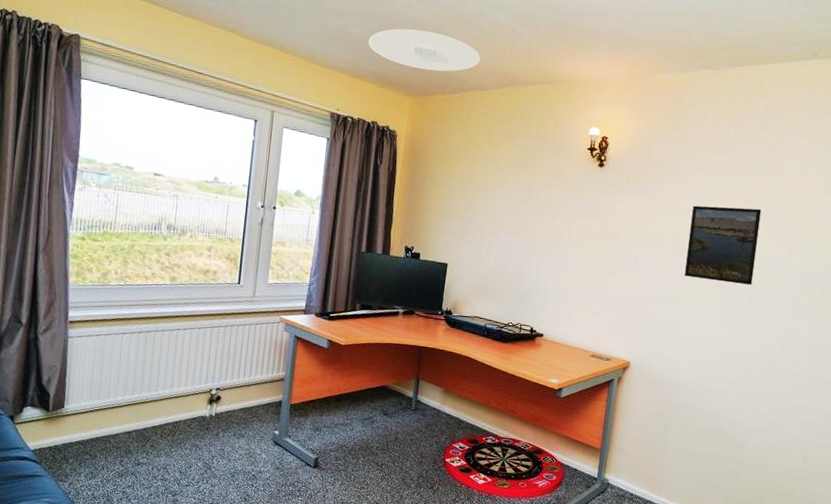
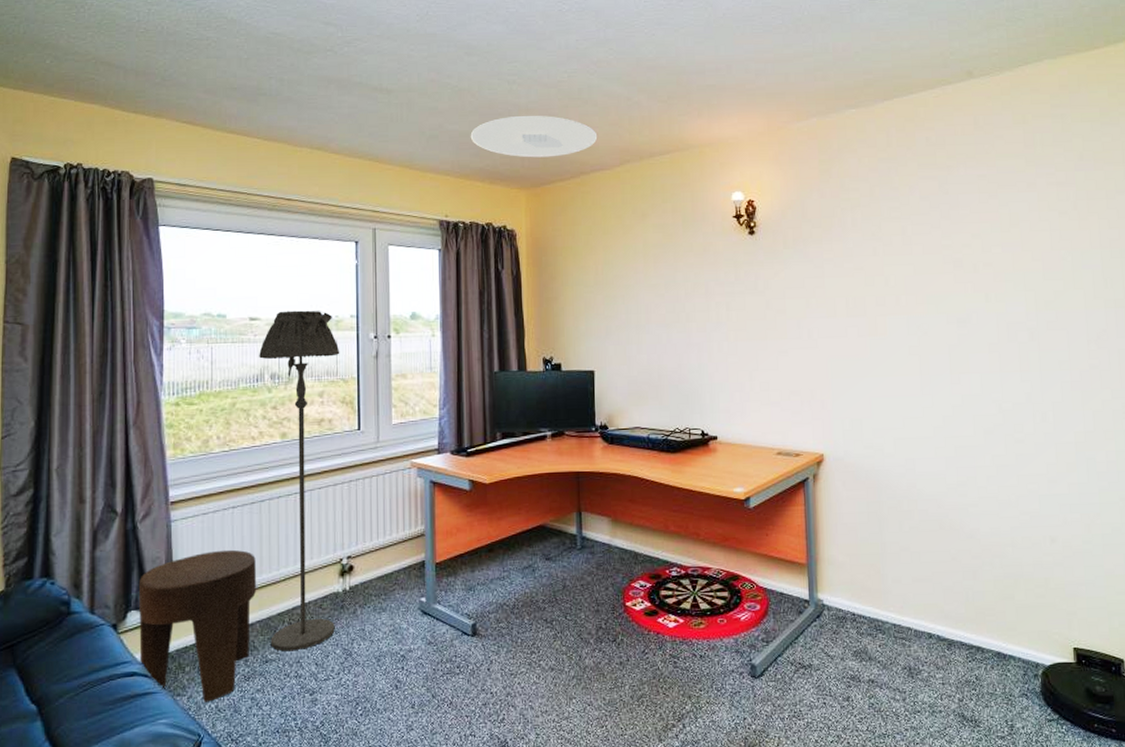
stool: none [31,367,138,490] -> present [138,549,257,702]
floor lamp: none [143,171,230,459] -> present [259,310,340,652]
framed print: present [685,205,762,285] -> none [864,254,949,345]

